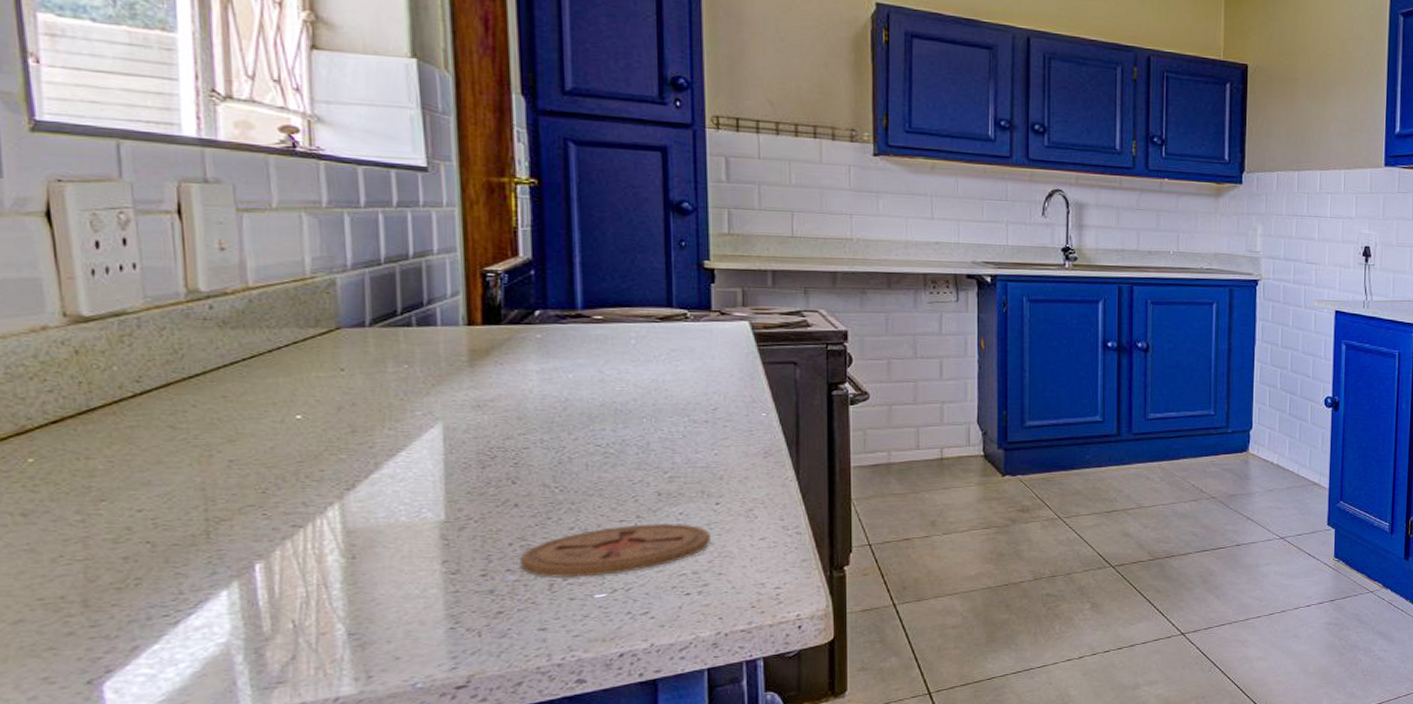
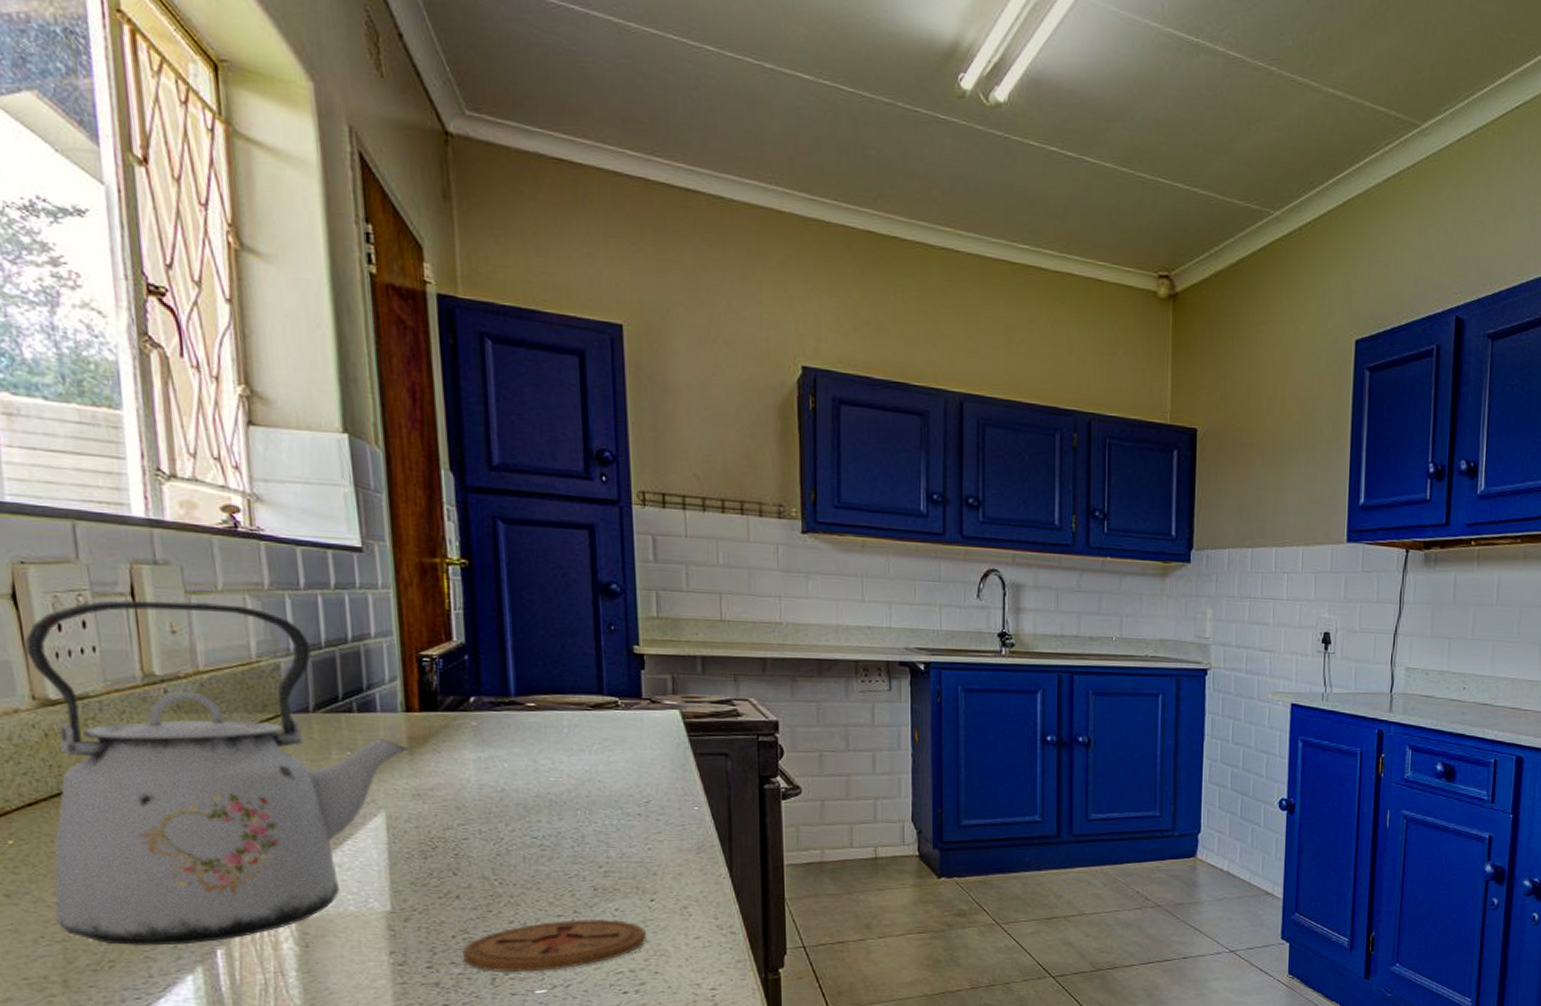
kettle: none [57,218,469,562] -> present [24,600,408,946]

